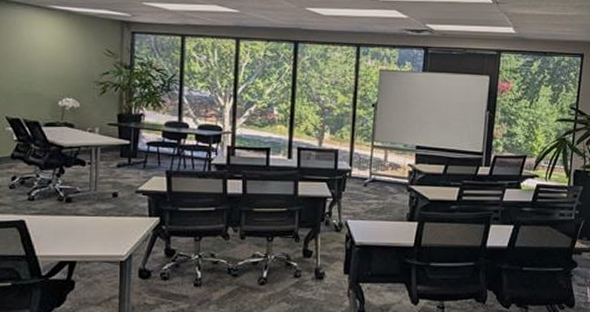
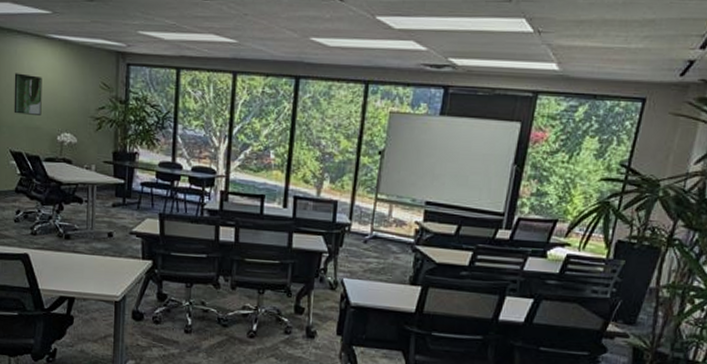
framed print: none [11,42,43,82] -> present [14,73,42,115]

